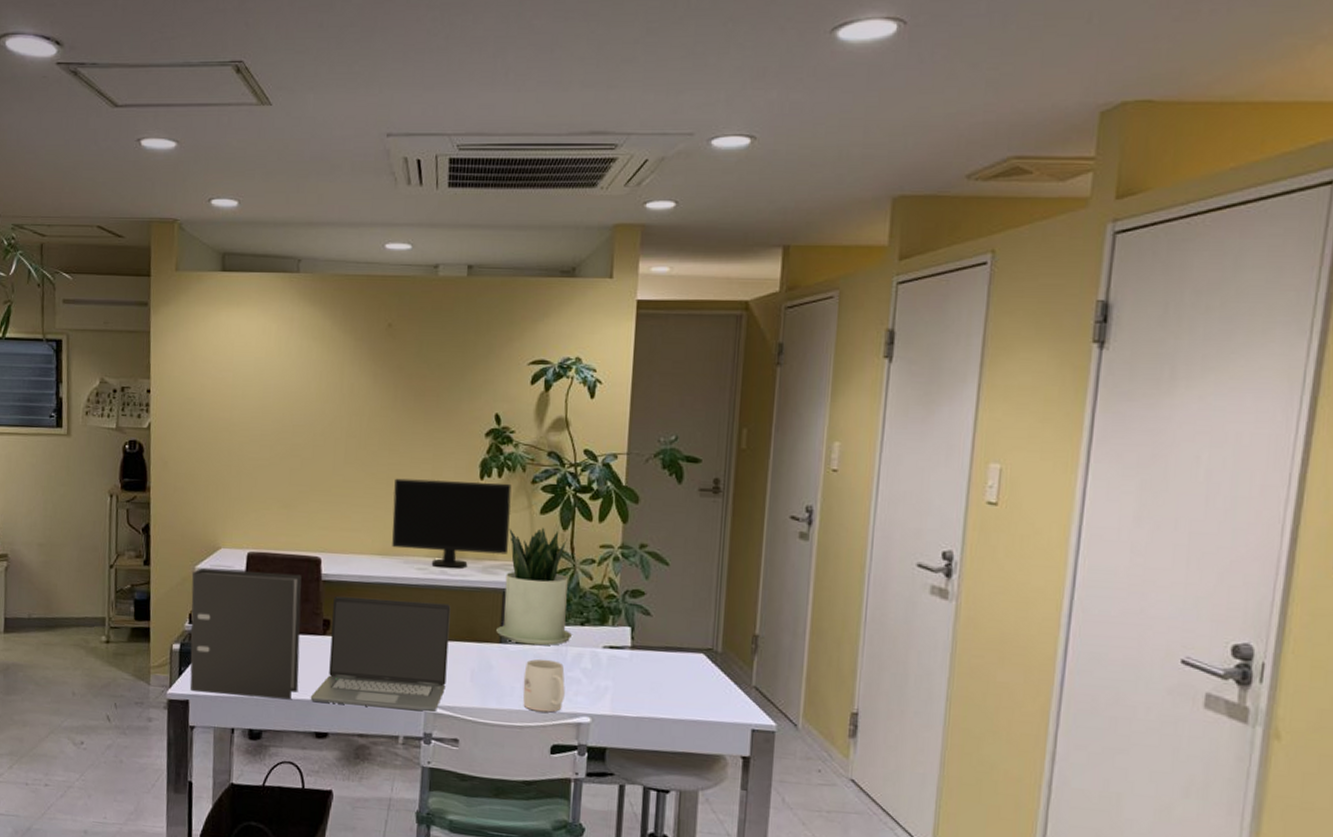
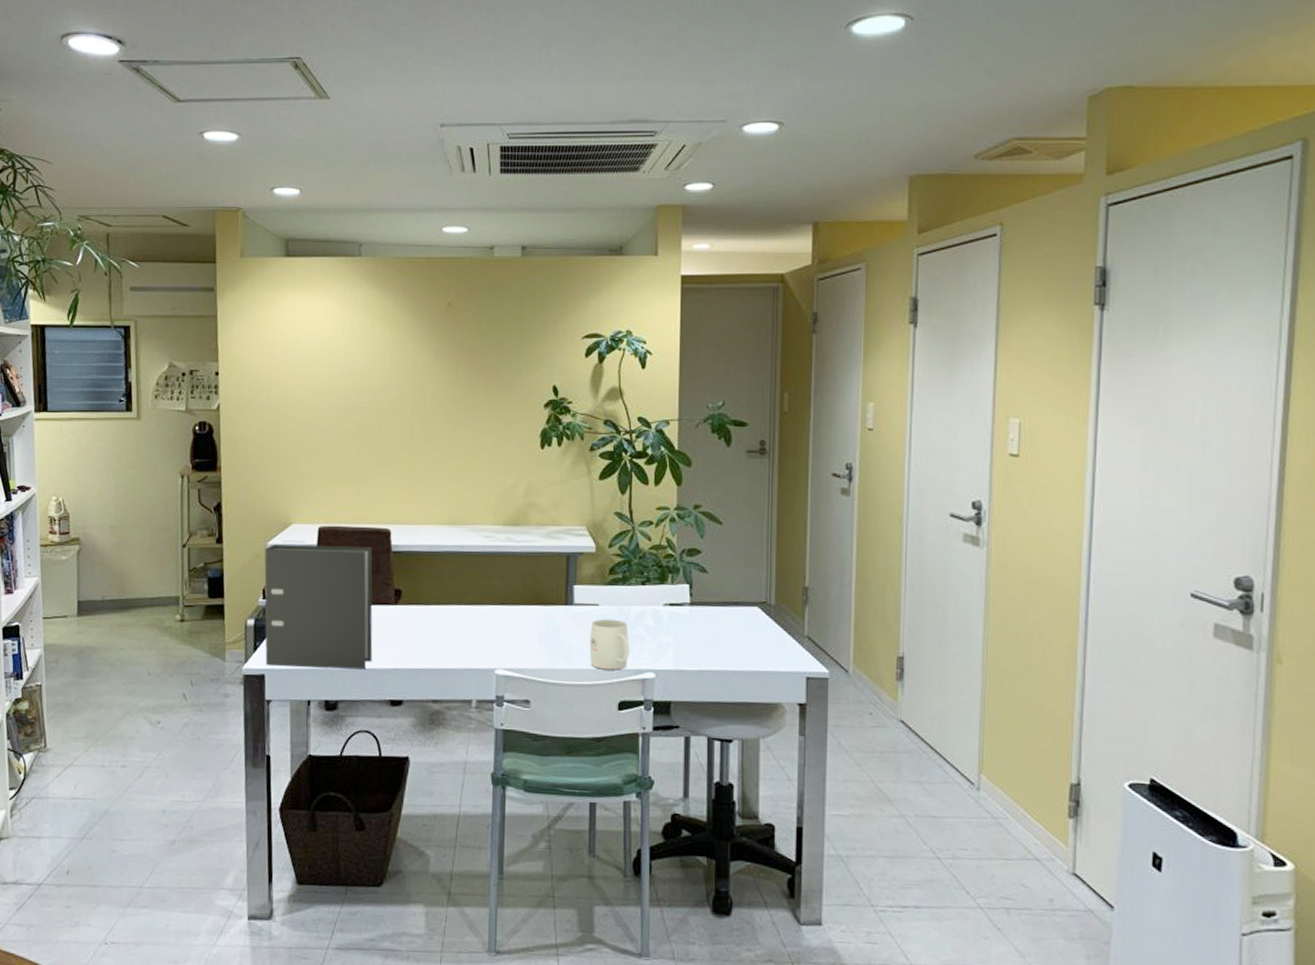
laptop: present [310,596,451,712] -> none [384,566,518,675]
monitor: present [392,478,512,568] -> none [458,450,571,535]
planter: present [496,527,572,646] -> none [562,492,634,606]

